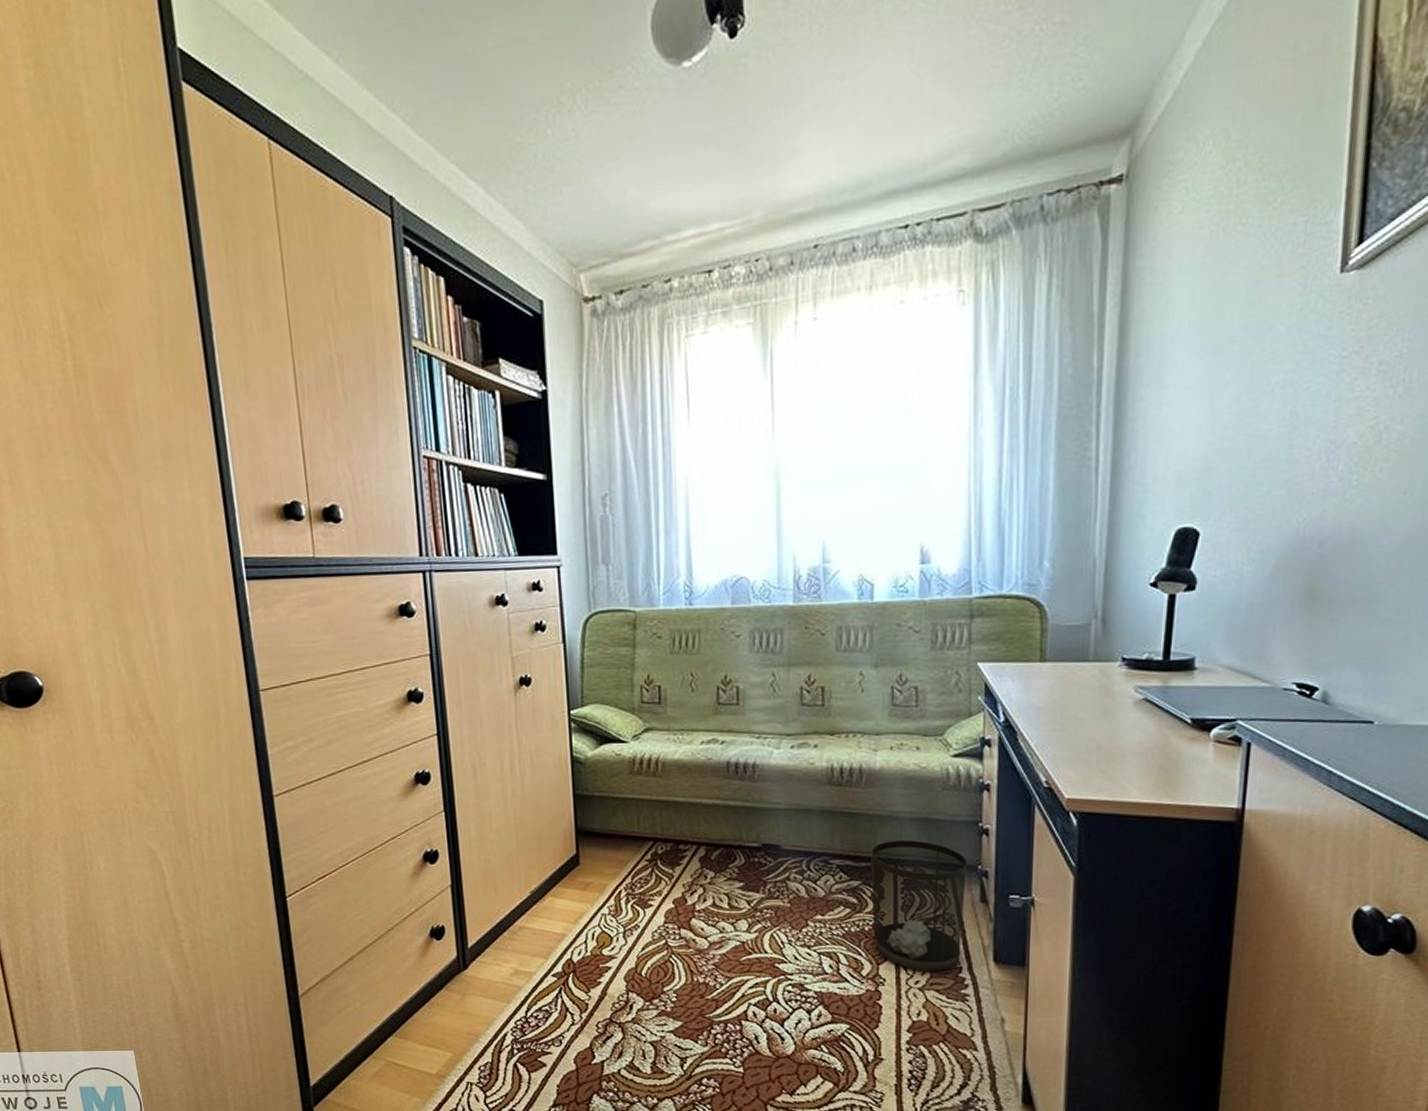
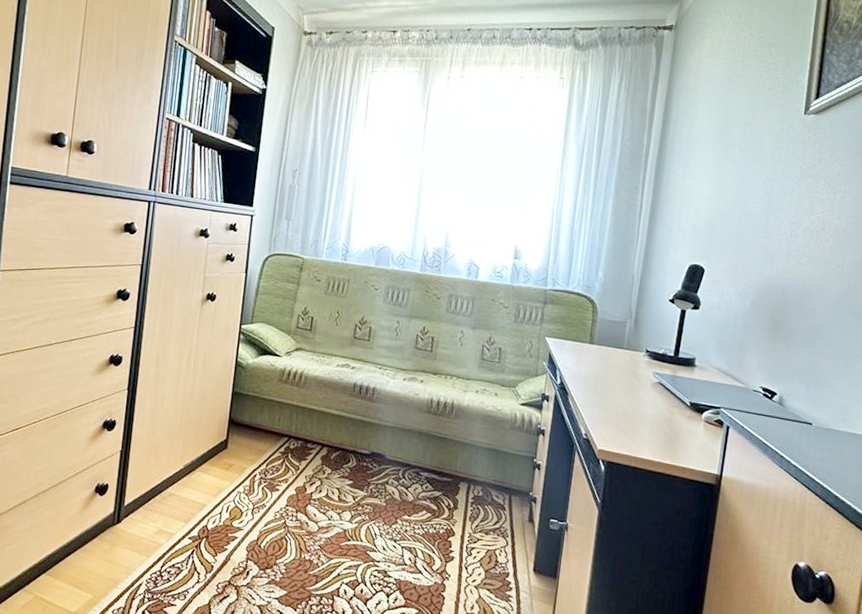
waste bin: present [871,840,969,971] -> none [446,463,523,574]

